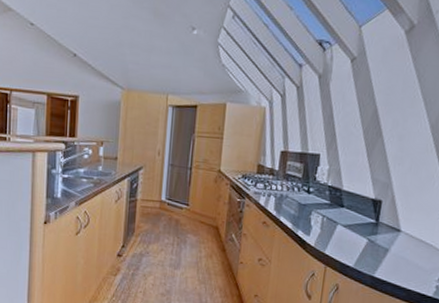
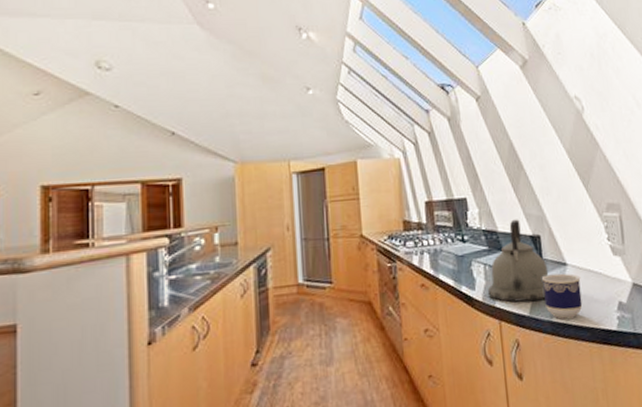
kettle: none [320,181,382,257] -> present [487,219,549,303]
cup: none [370,236,411,278] -> present [542,273,583,319]

